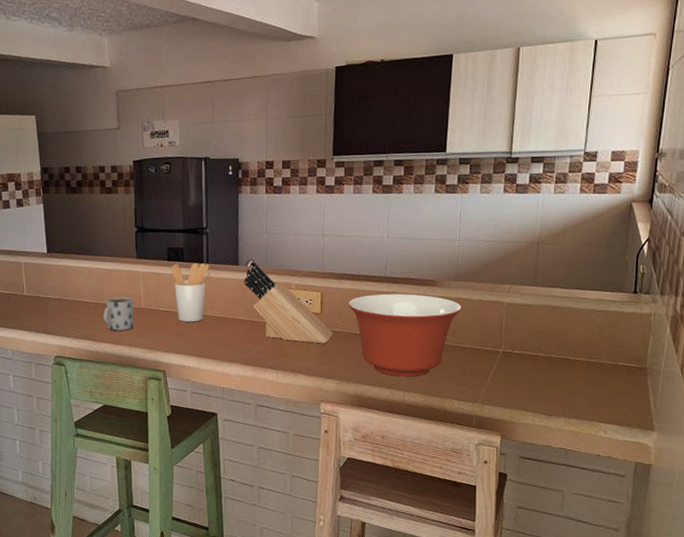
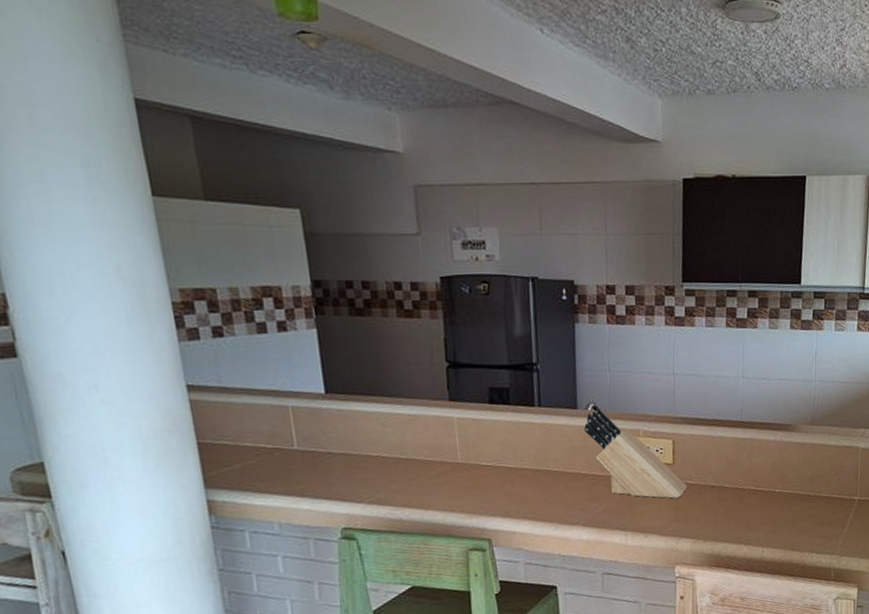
mug: present [103,296,135,331] -> none [407,449,450,493]
utensil holder: present [170,263,211,323] -> none [493,406,544,479]
mixing bowl: present [348,293,462,377] -> none [702,439,819,531]

